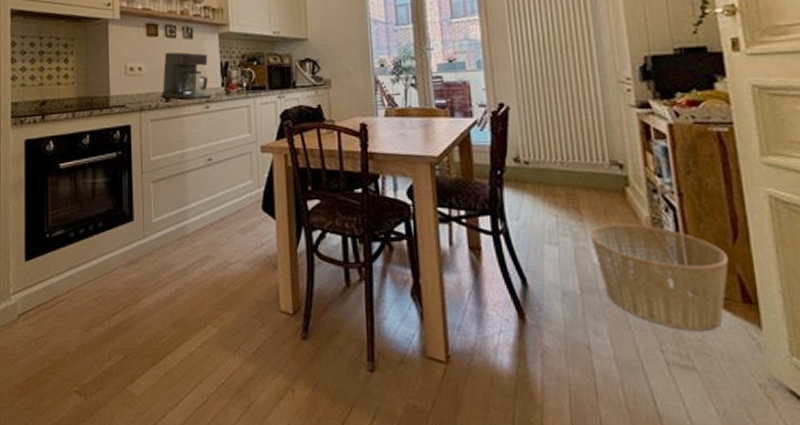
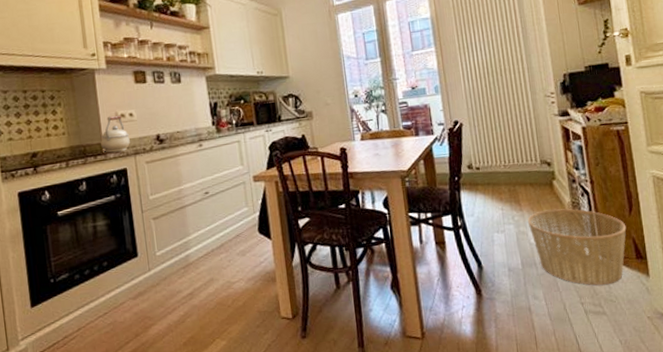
kettle: none [107,68,137,107] -> present [100,115,131,153]
coffee maker: present [161,52,212,101] -> none [154,96,204,141]

